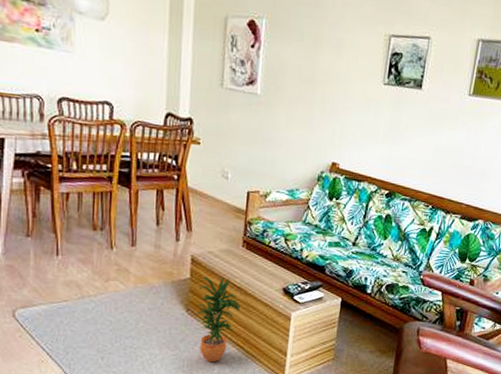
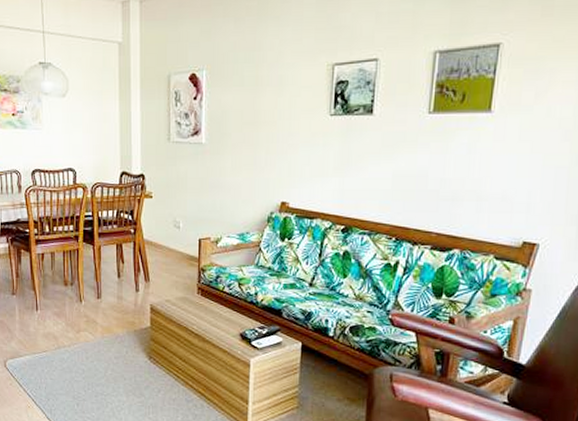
potted plant: present [196,276,241,363] -> none [158,324,200,410]

